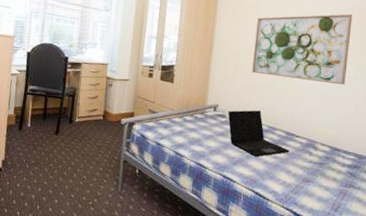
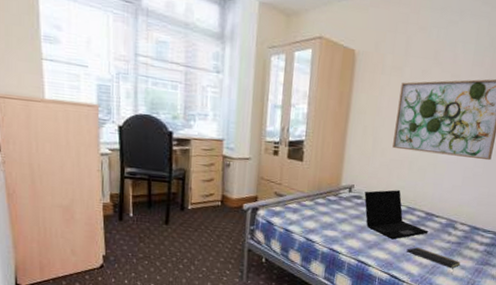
notepad: none [269,165,324,195] -> present [406,247,461,274]

